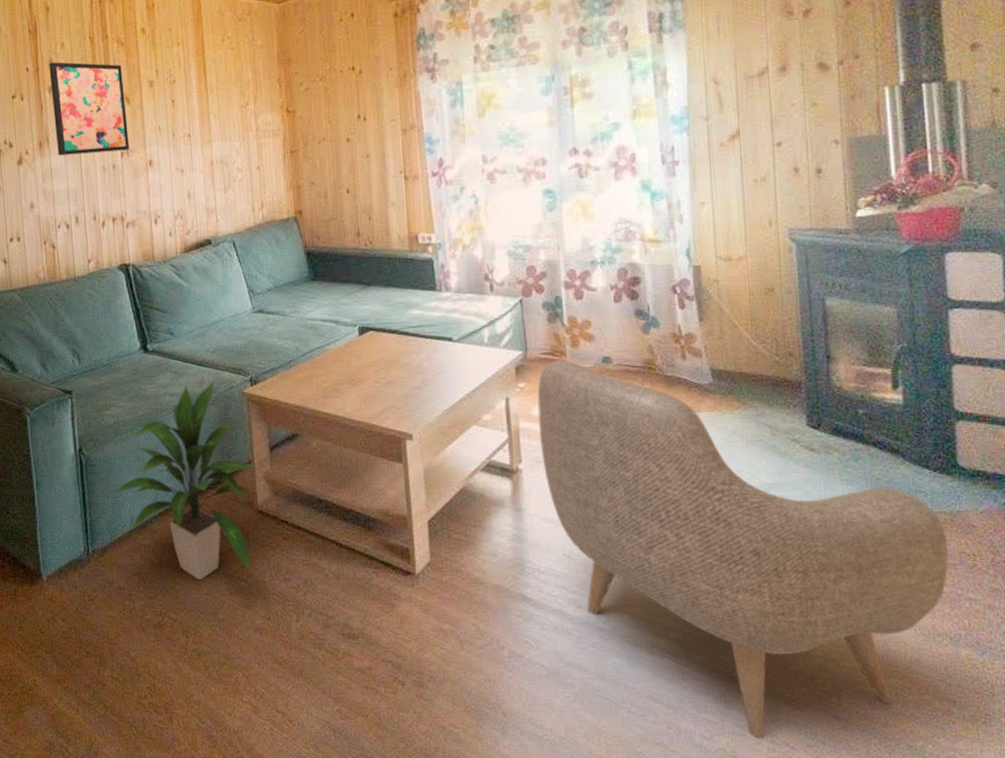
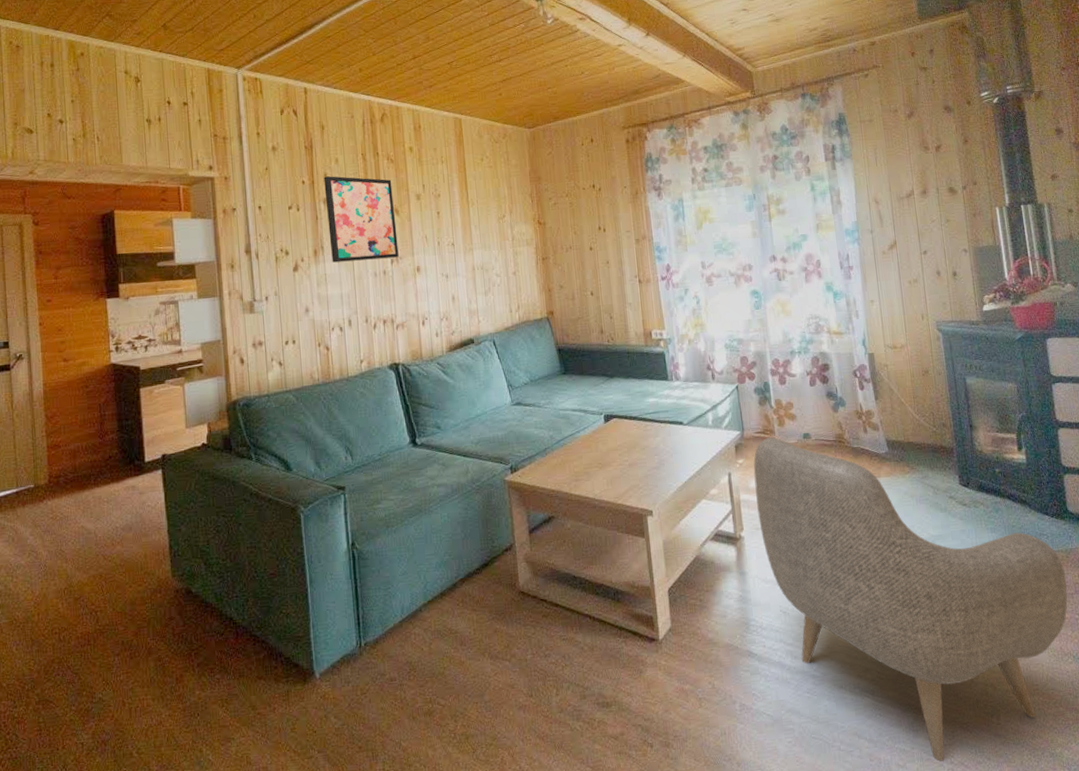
indoor plant: present [113,379,255,581] -> none [384,469,516,664]

